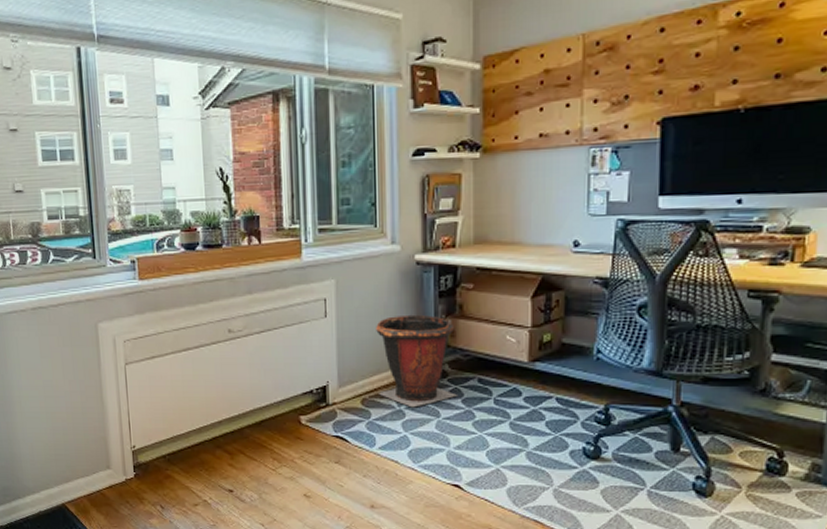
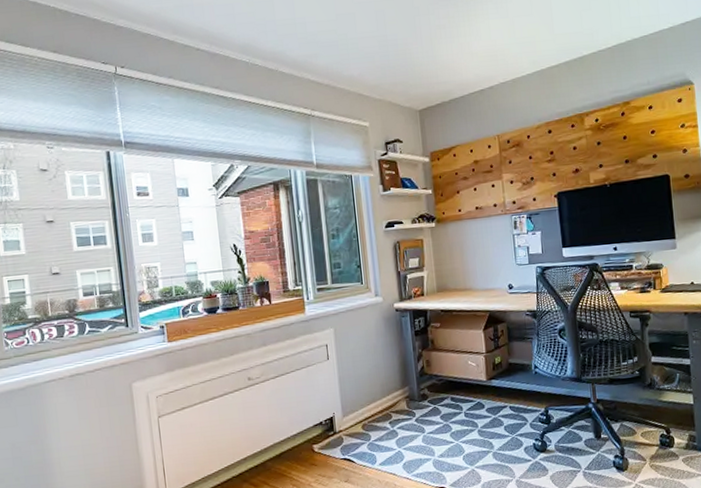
waste bin: present [376,314,457,408] -> none [369,350,436,427]

